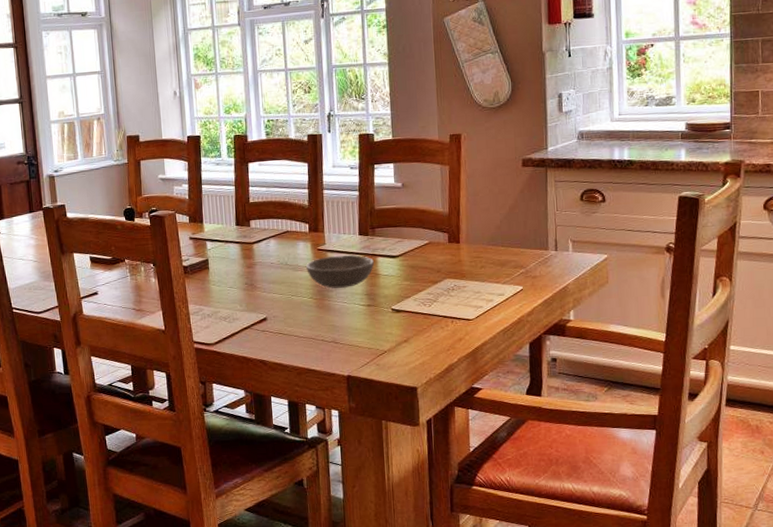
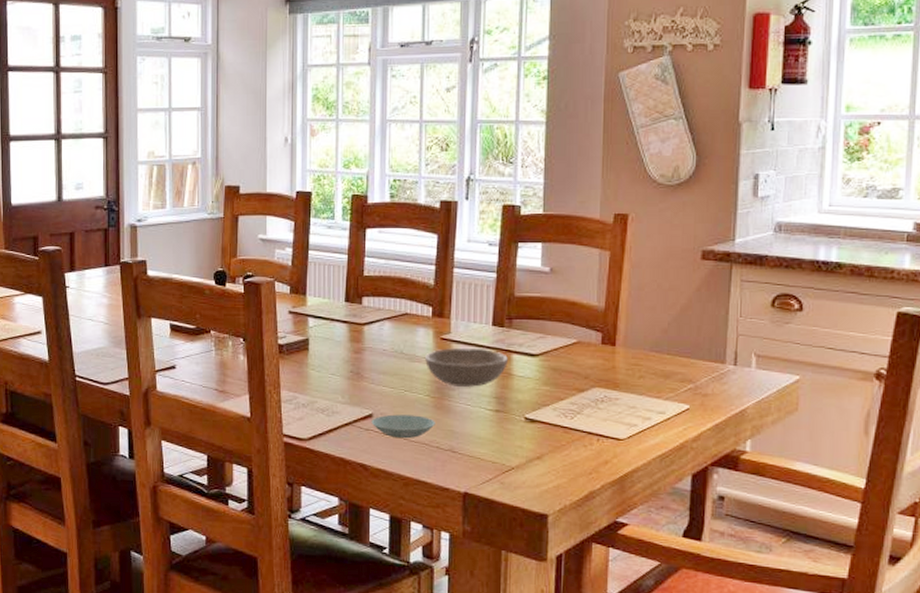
saucer: none [266,315,319,336] -> present [371,414,435,439]

